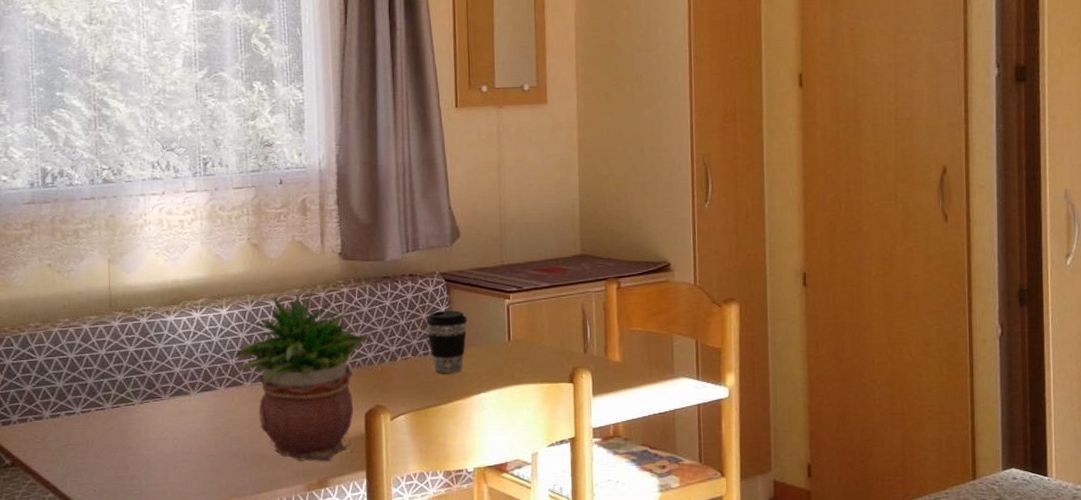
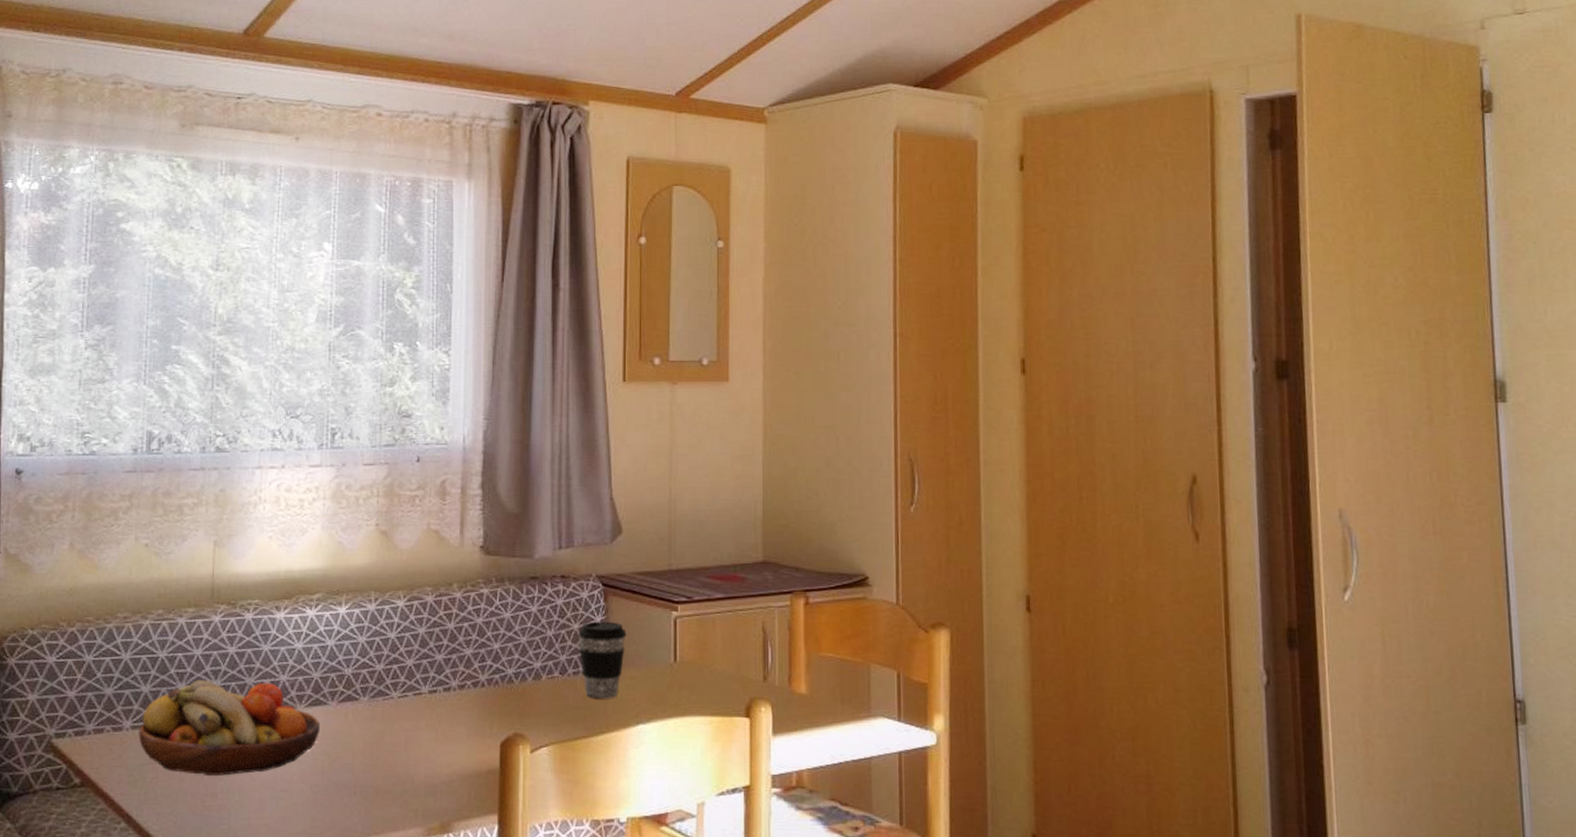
fruit bowl: none [57,374,211,452] -> present [138,679,320,776]
potted plant: present [235,289,371,462] -> none [352,588,512,800]

